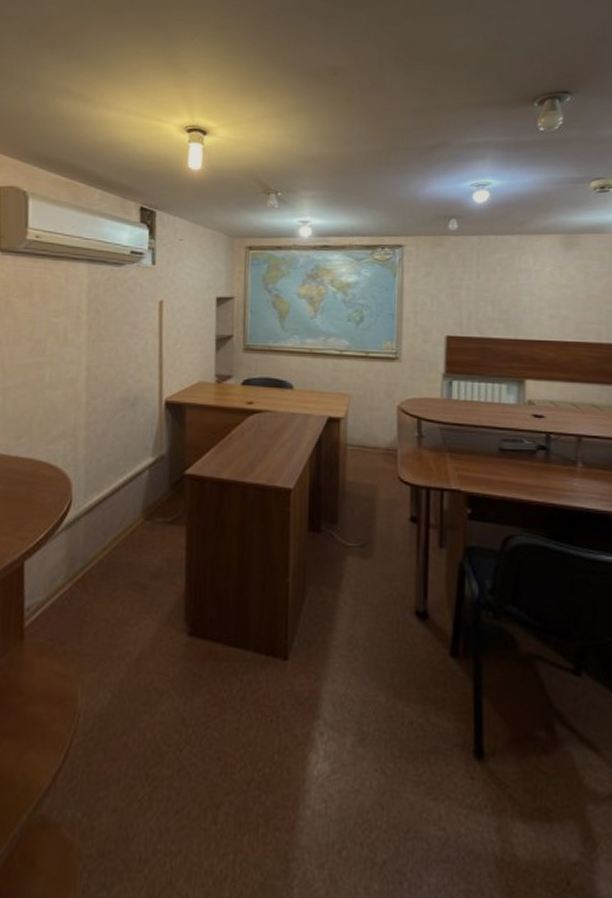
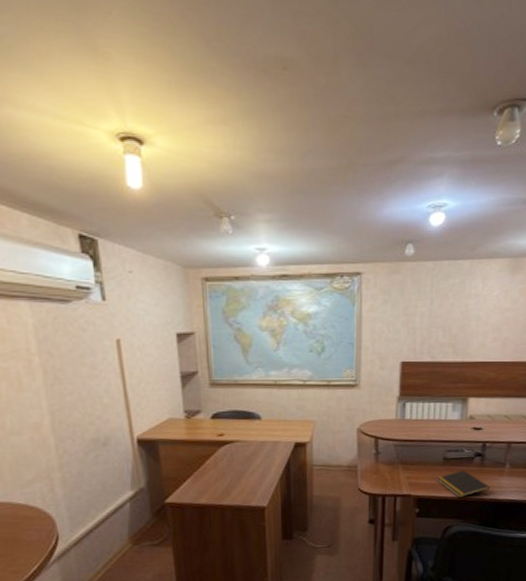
notepad: none [492,465,559,500] -> present [437,470,490,498]

